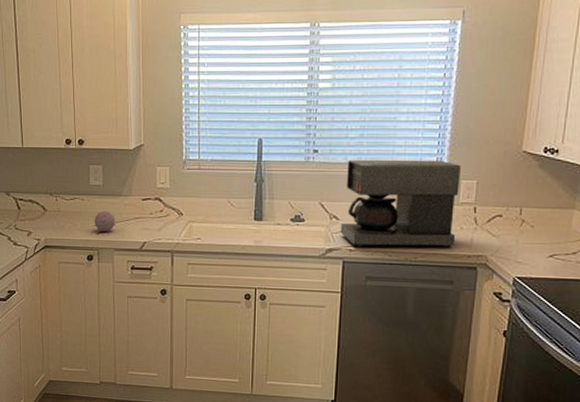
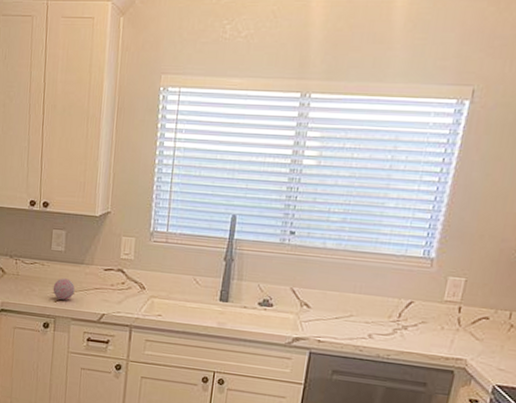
coffee maker: present [340,159,462,248] -> none [310,245,451,348]

